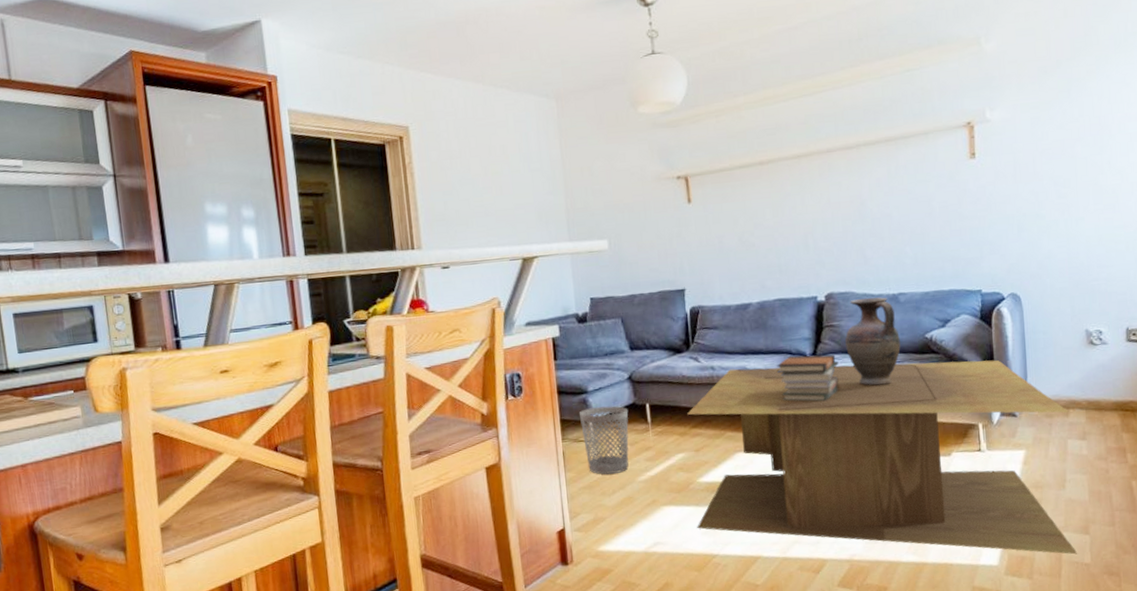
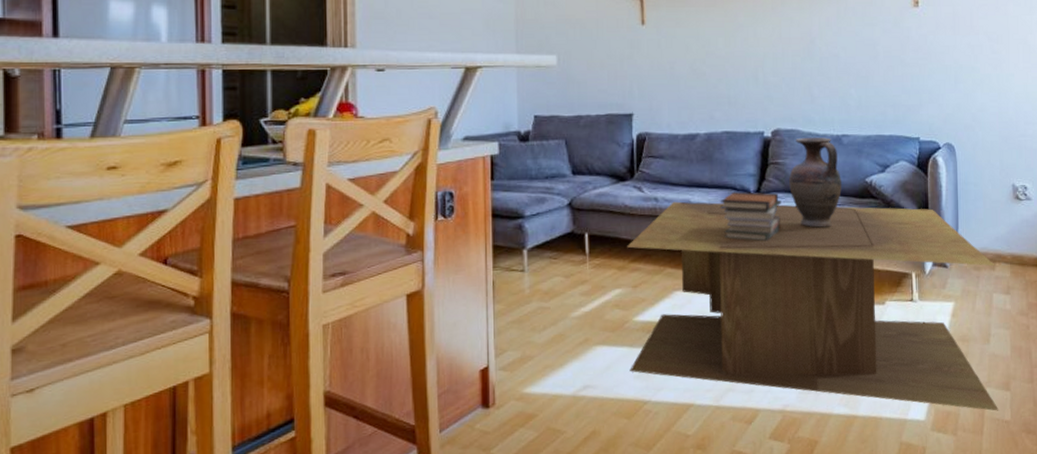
wastebasket: present [580,406,629,475] -> none [514,233,566,308]

